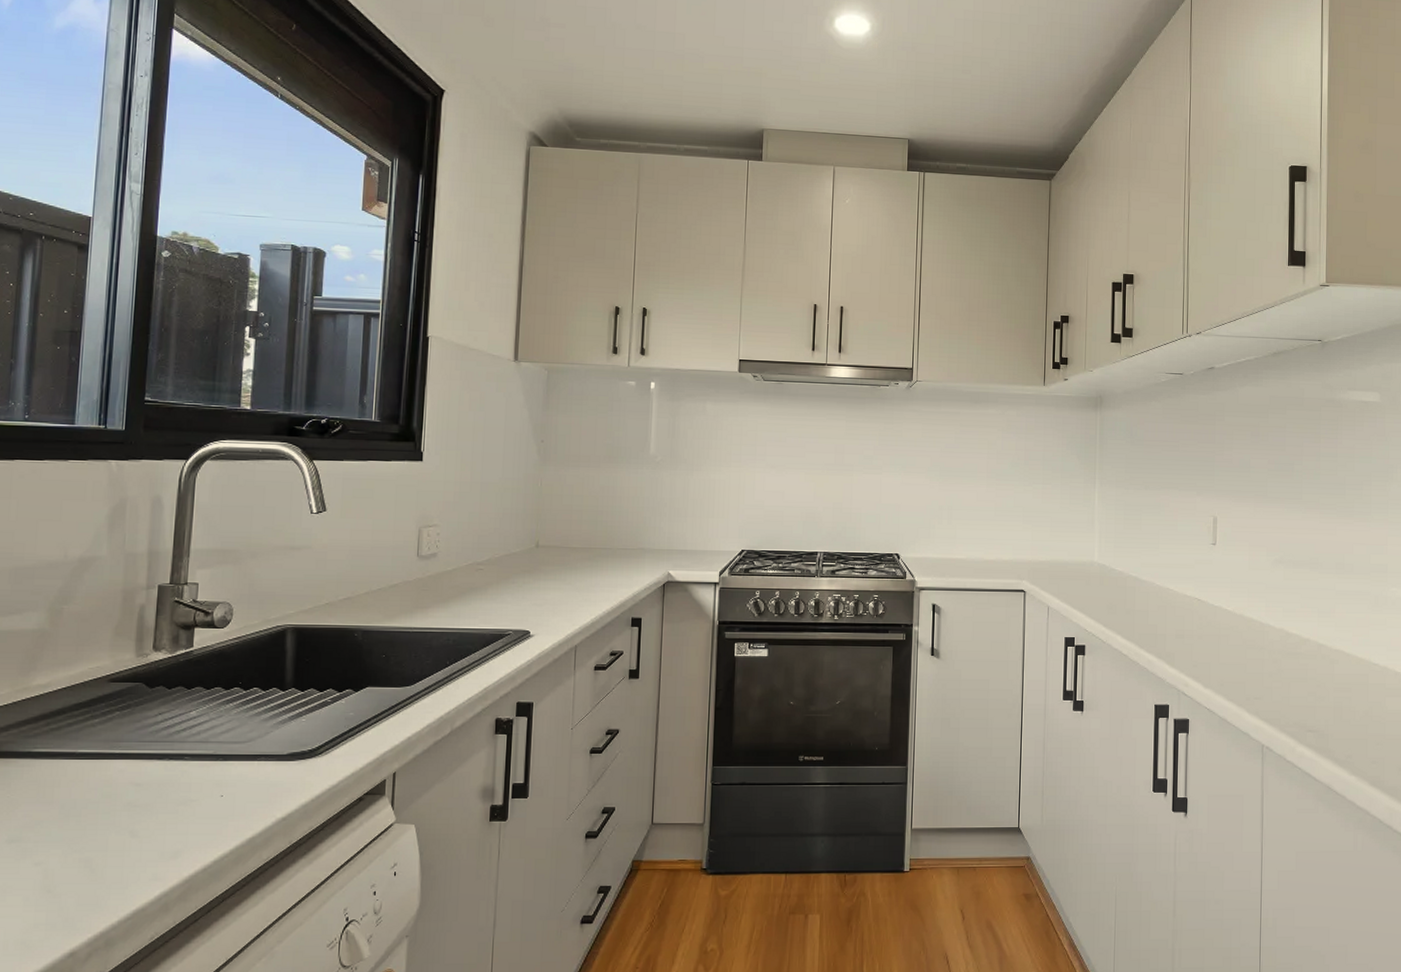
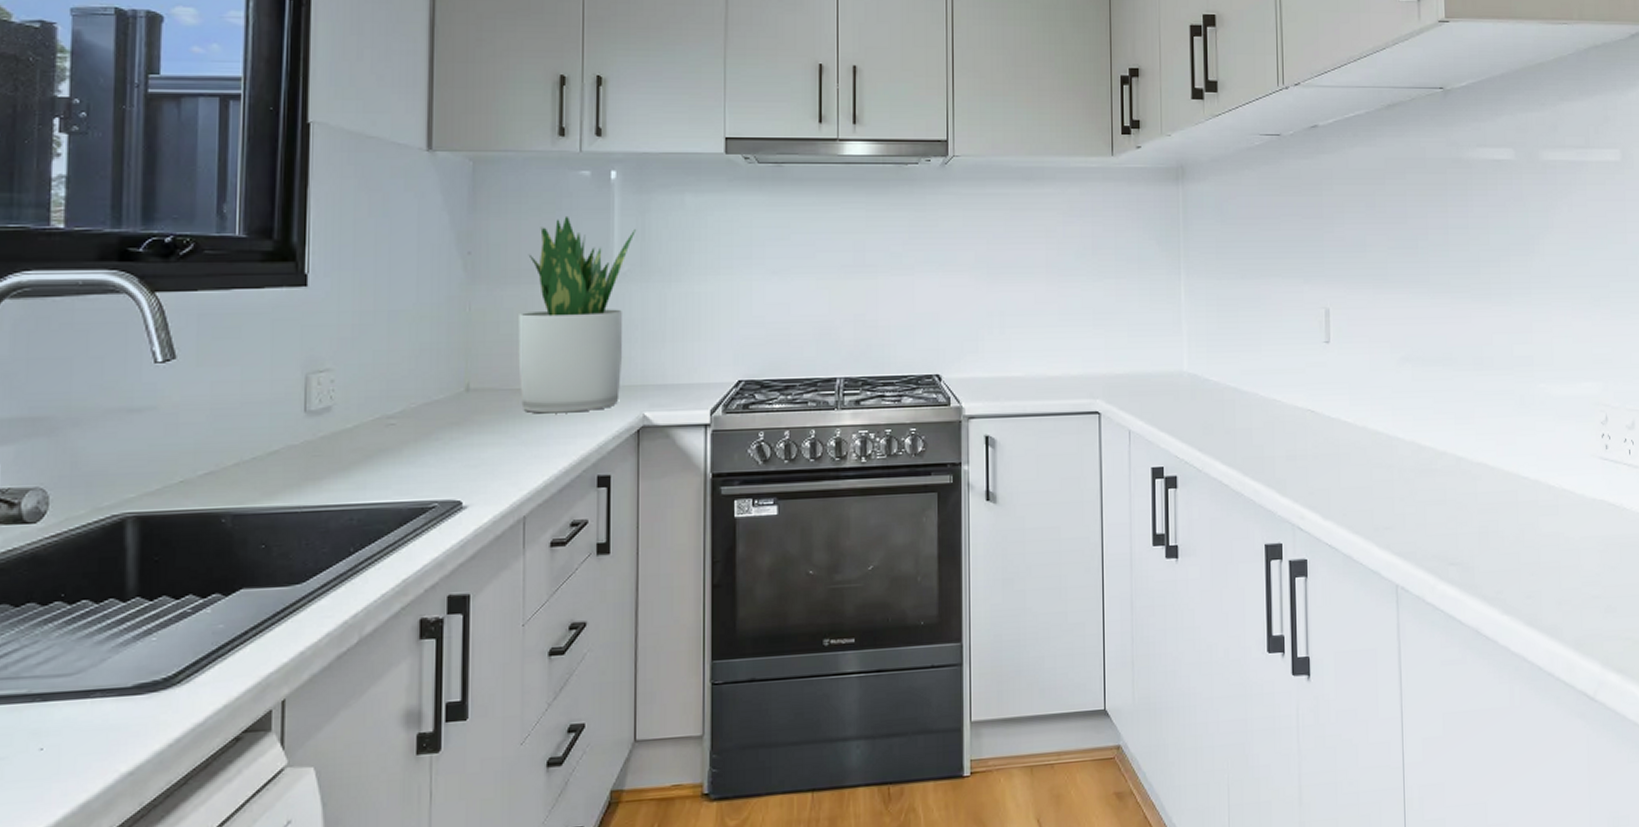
planter: none [575,415,668,568] -> present [518,215,636,414]

